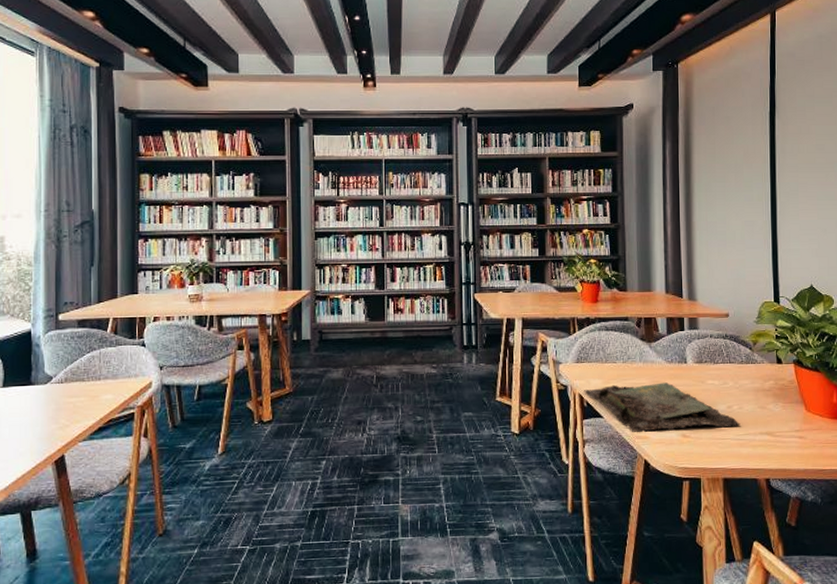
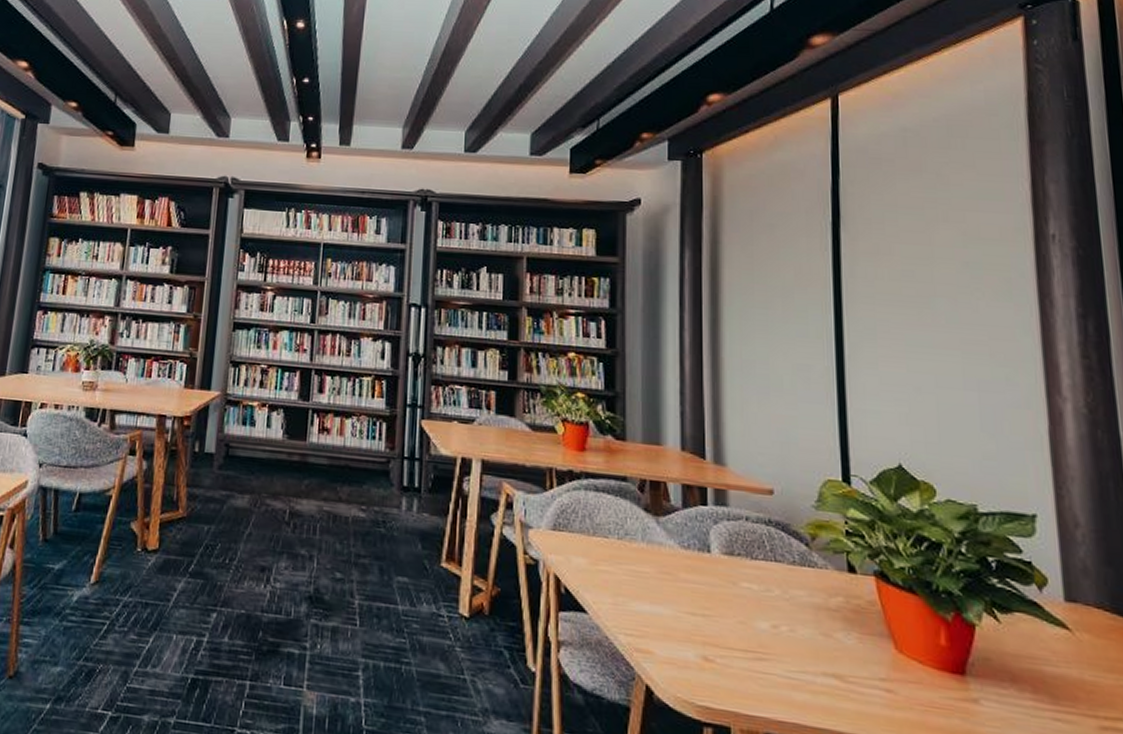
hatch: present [584,382,741,432] -> none [561,569,792,657]

